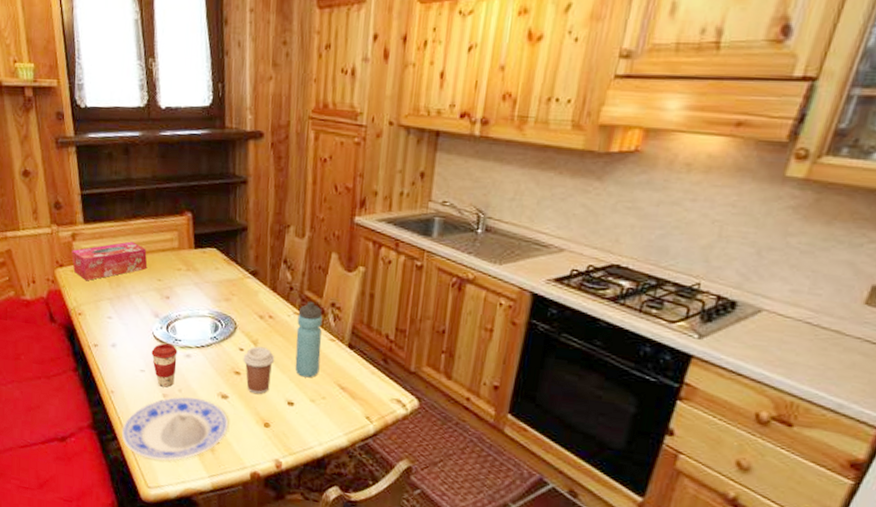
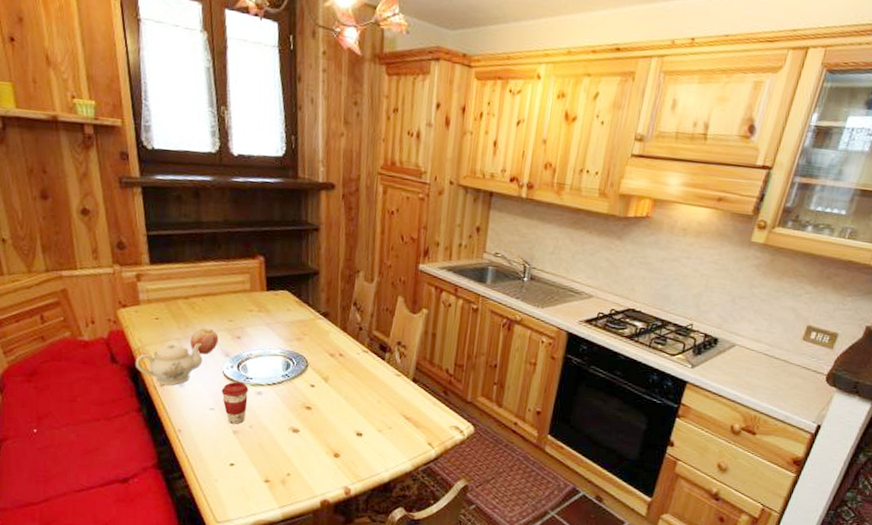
tissue box: present [71,241,148,281] -> none [136,283,218,322]
teapot: none [71,303,133,346] -> present [135,343,203,386]
apple: none [121,288,148,315] -> present [190,328,219,354]
plate: present [121,396,229,462] -> none [189,432,300,496]
coffee cup: present [243,346,275,395] -> none [314,382,345,427]
water bottle: present [295,302,323,378] -> none [363,341,390,410]

